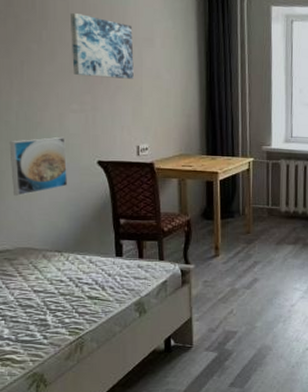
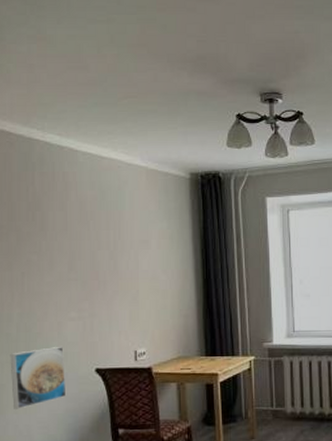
wall art: present [69,13,134,79] -> none [67,222,130,283]

